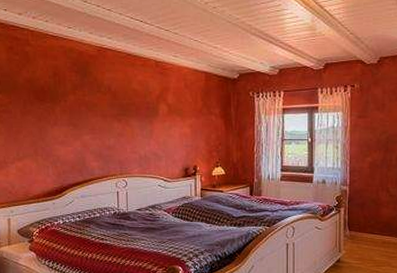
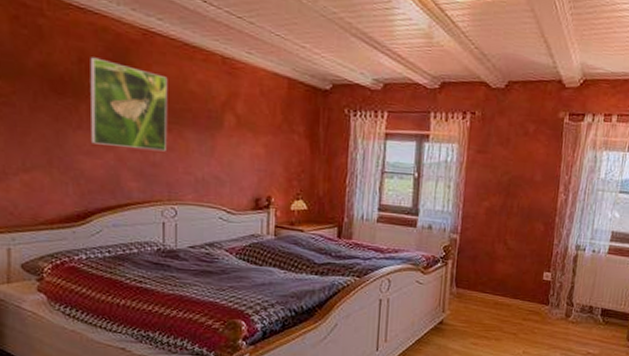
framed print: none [61,71,118,137] -> present [90,57,168,152]

